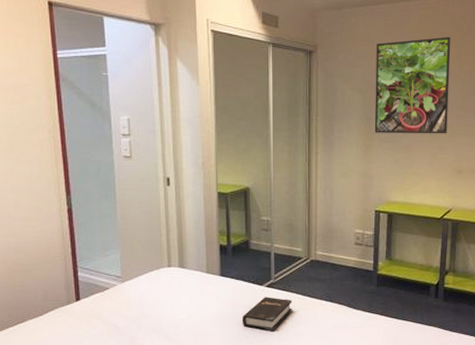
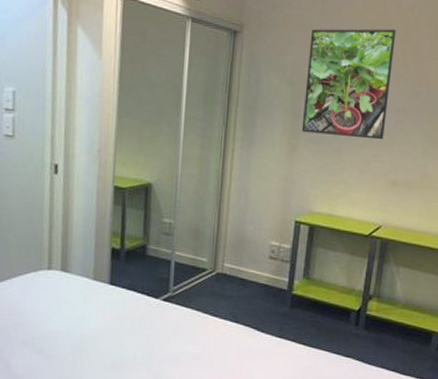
hardback book: present [242,297,292,332] -> none [130,312,191,353]

